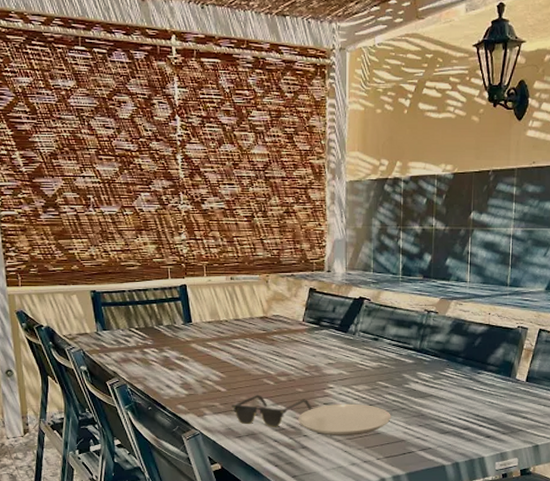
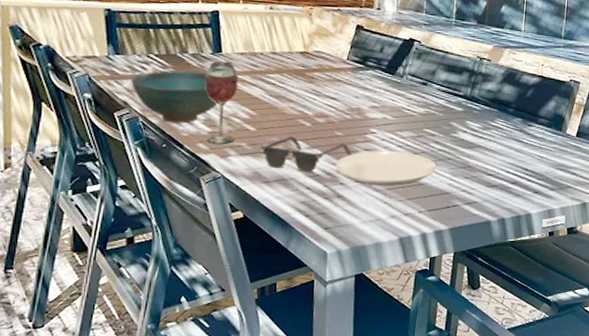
bowl: none [116,340,192,388] -> present [130,70,218,124]
wineglass: none [180,330,209,404] -> present [205,60,239,144]

